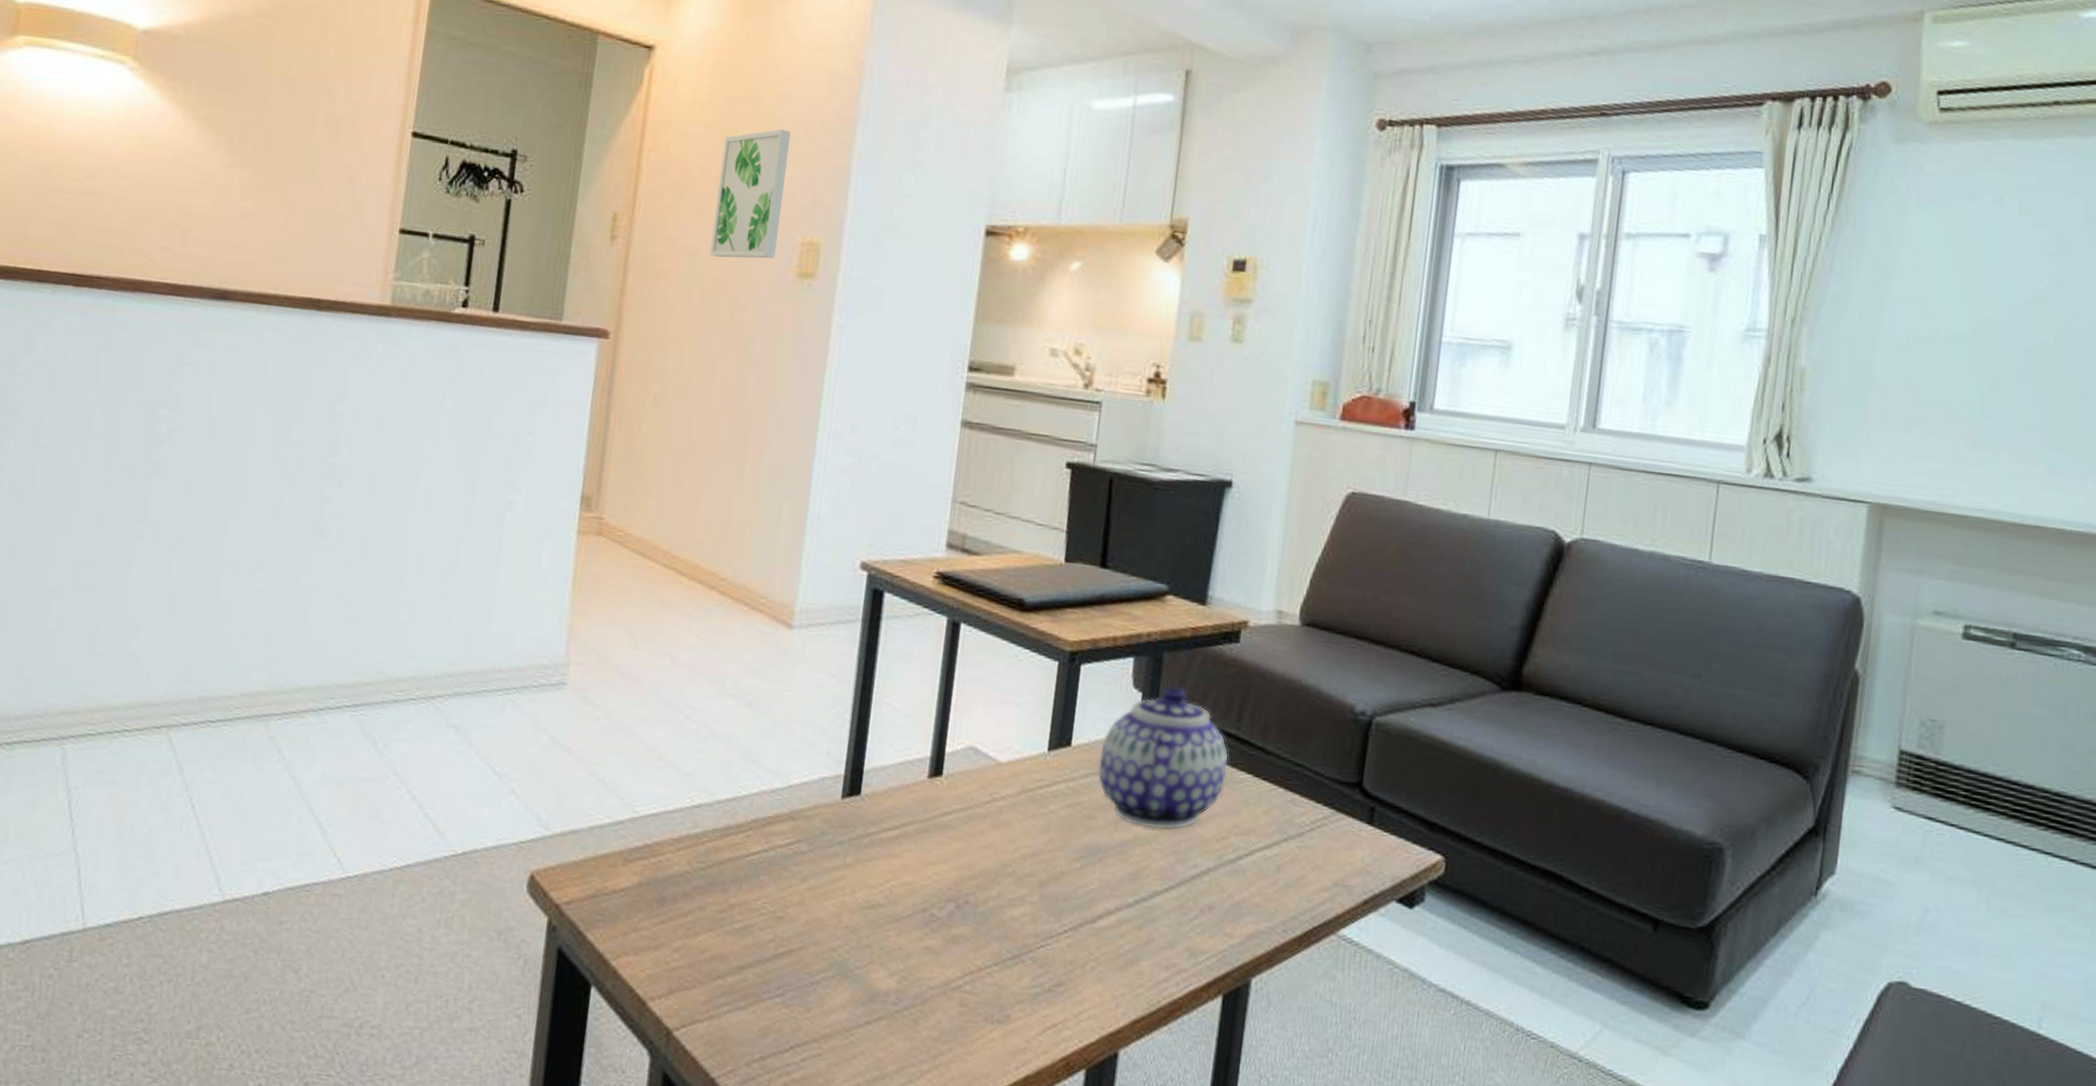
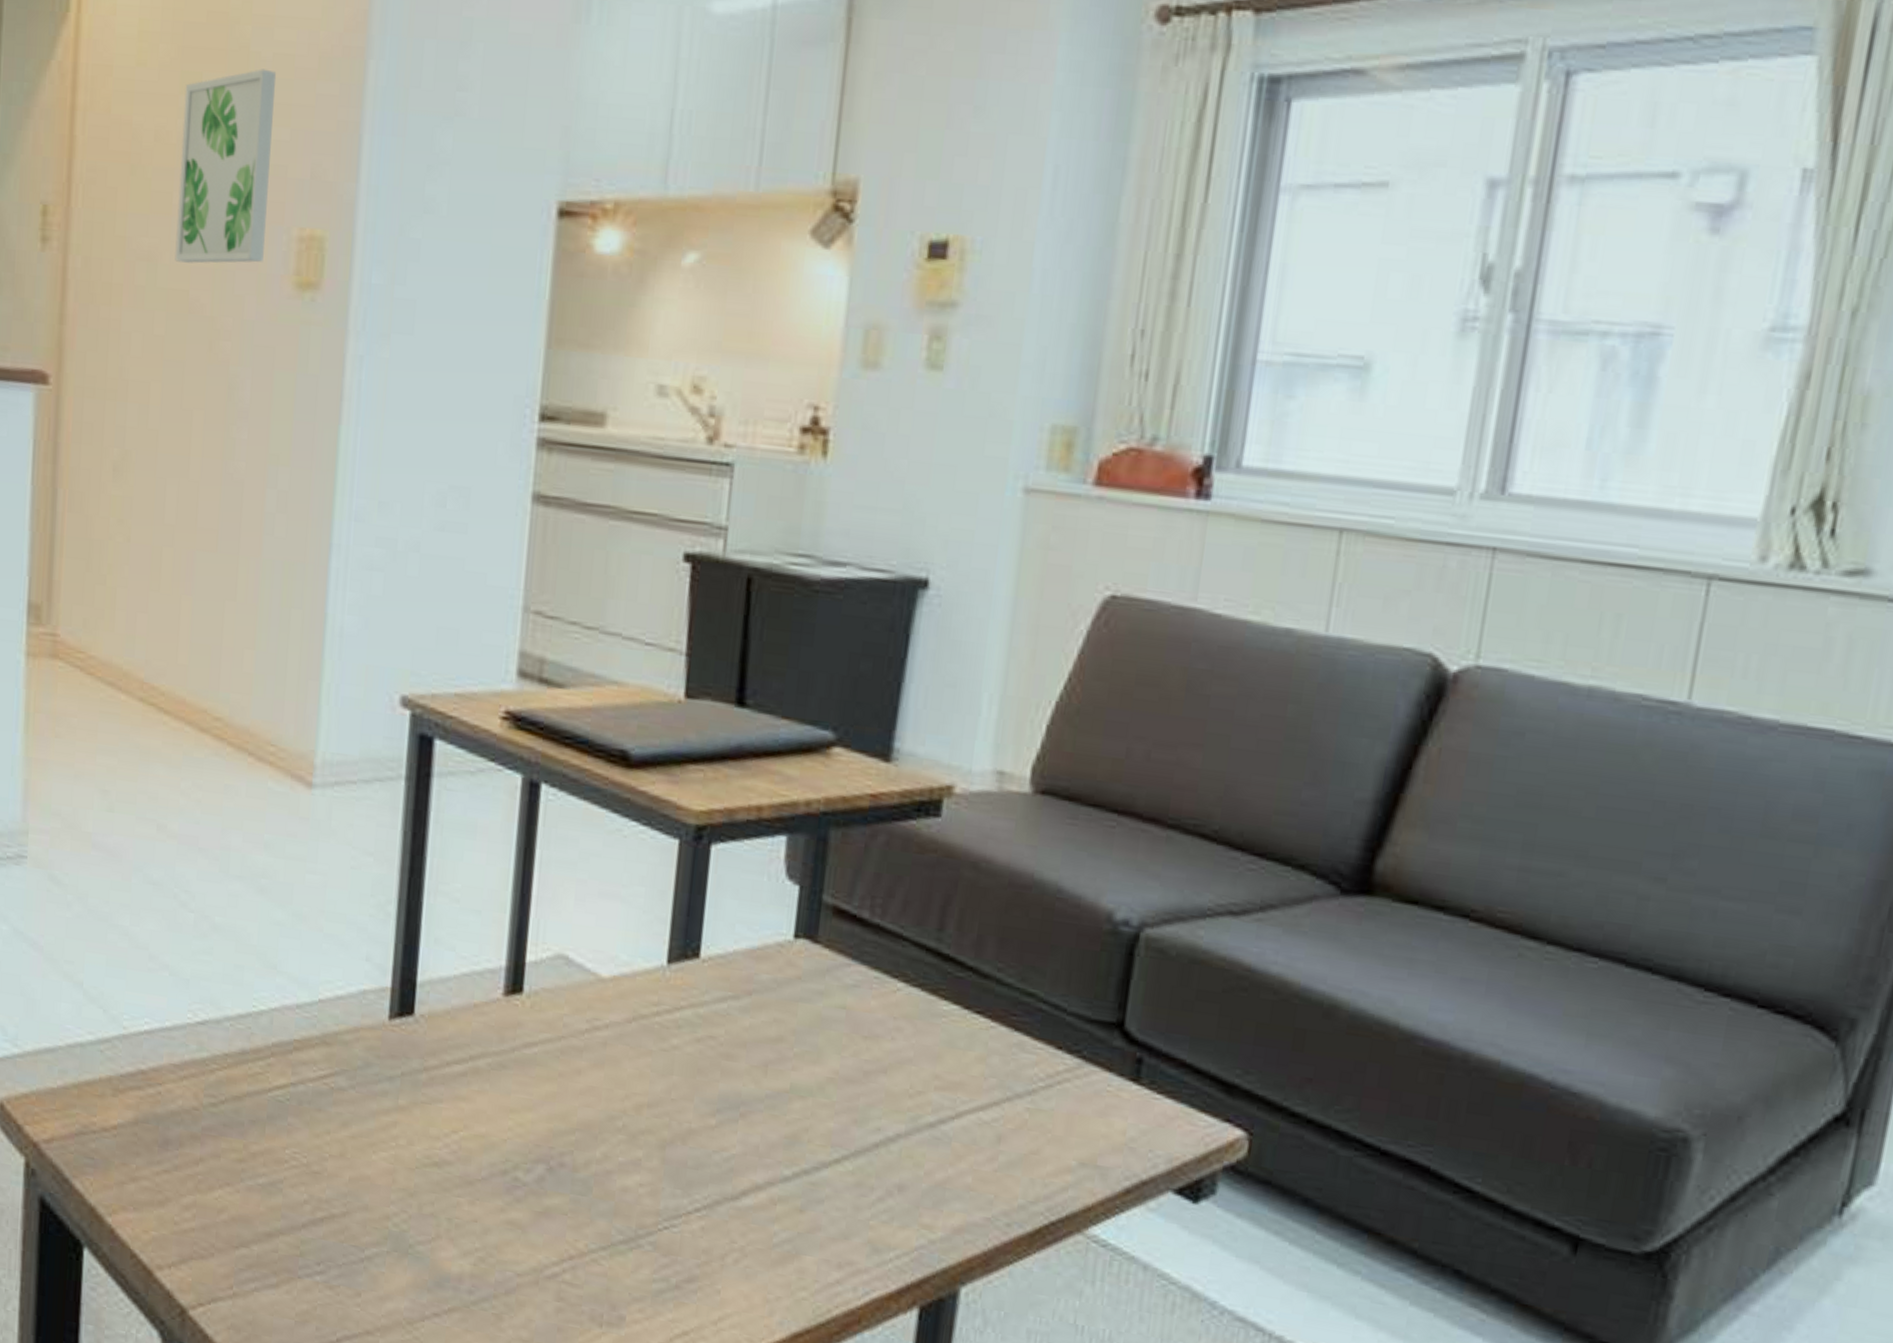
teapot: present [1098,685,1229,830] -> none [738,875,927,1078]

